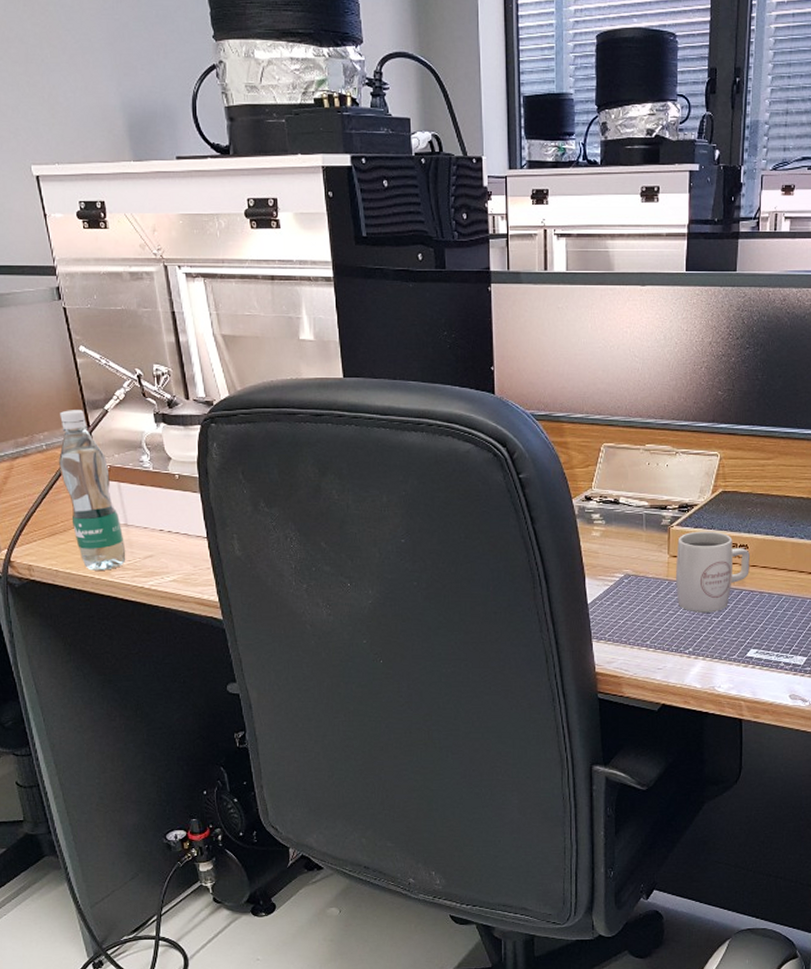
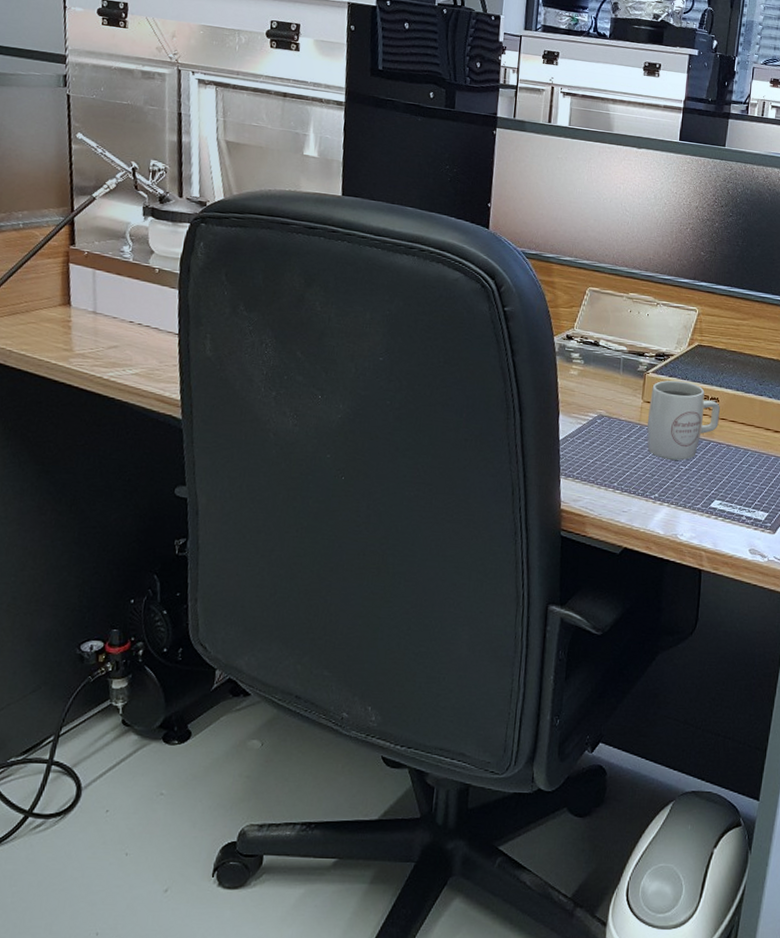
bottle: present [58,410,126,571] -> none [33,192,90,357]

